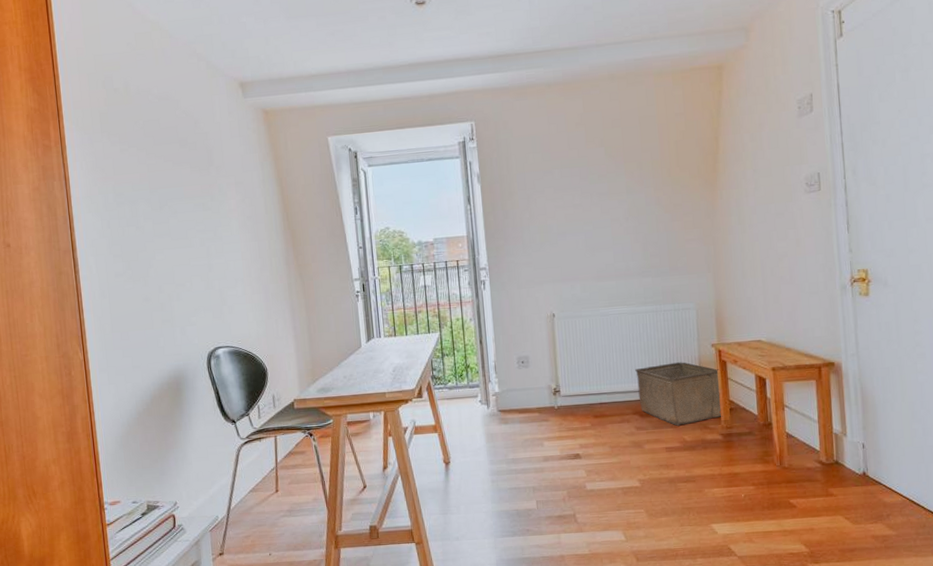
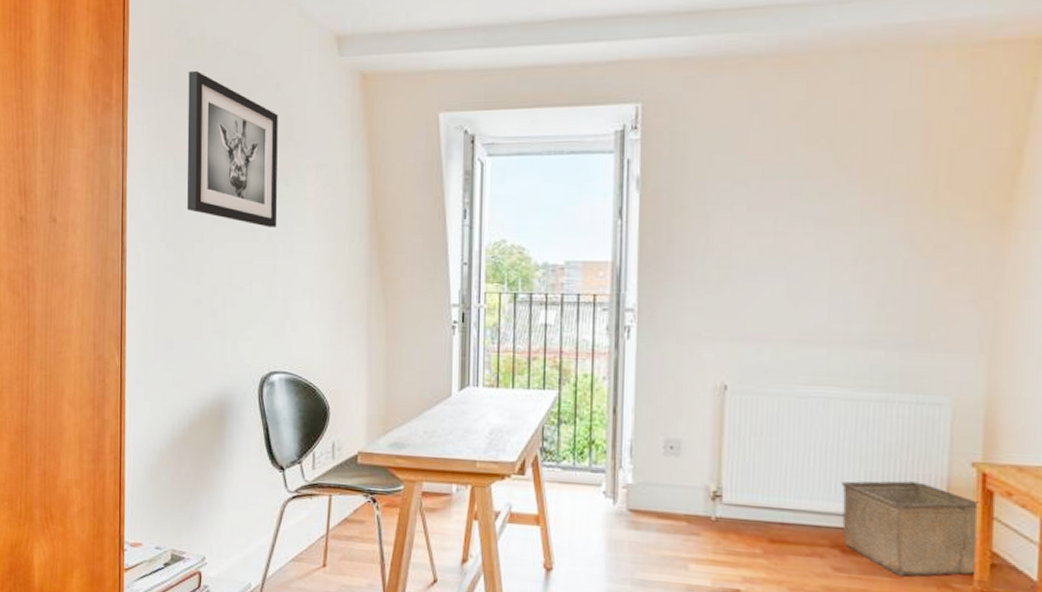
wall art: none [117,114,208,235] -> present [187,70,278,227]

